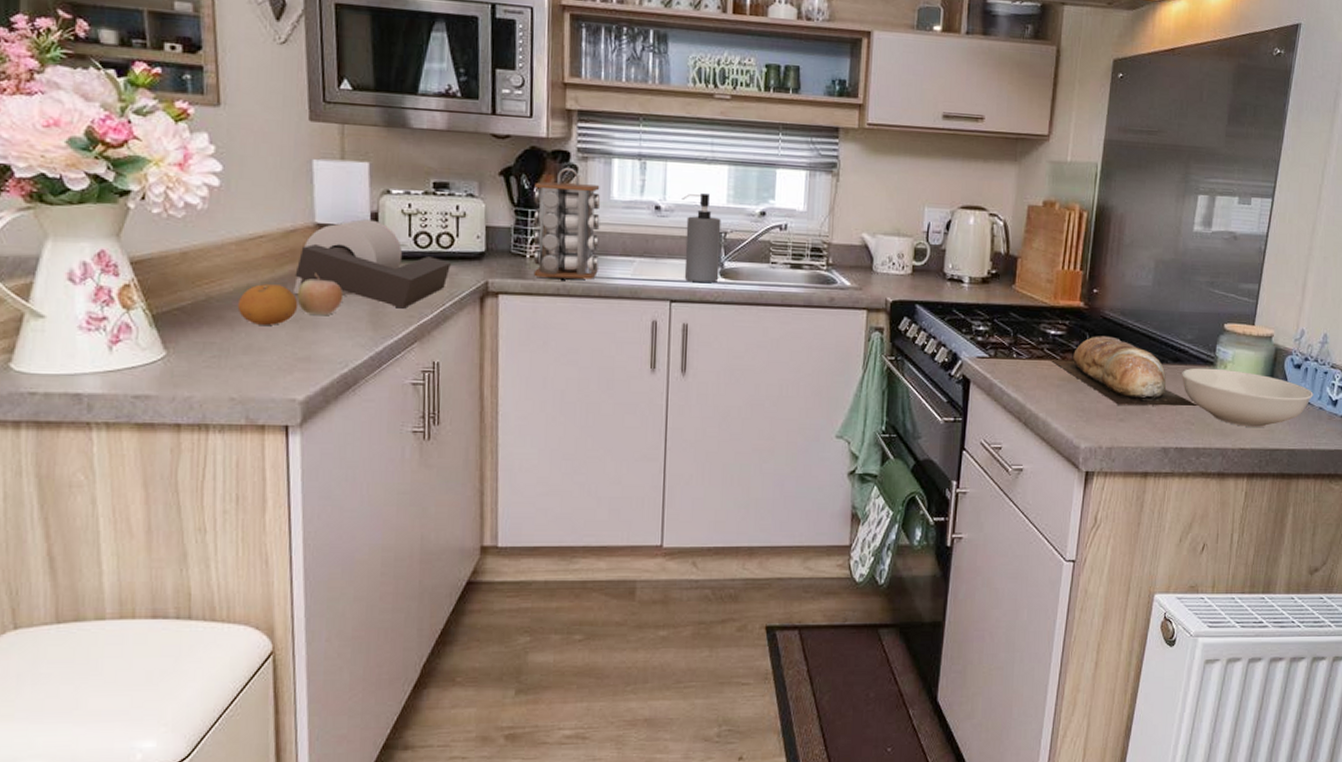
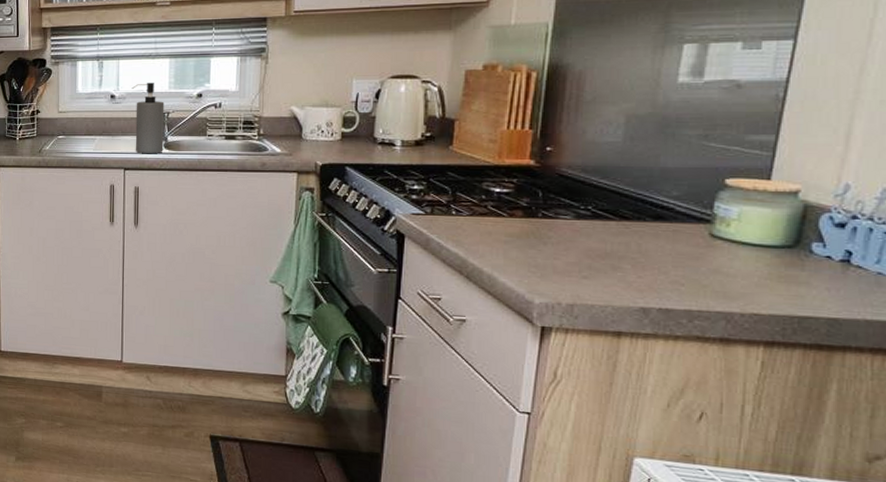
spice rack: present [533,167,601,280] -> none [21,71,69,155]
bread loaf: present [1050,336,1199,407] -> none [495,193,690,267]
bowl: present [1182,367,1314,428] -> none [665,225,867,293]

